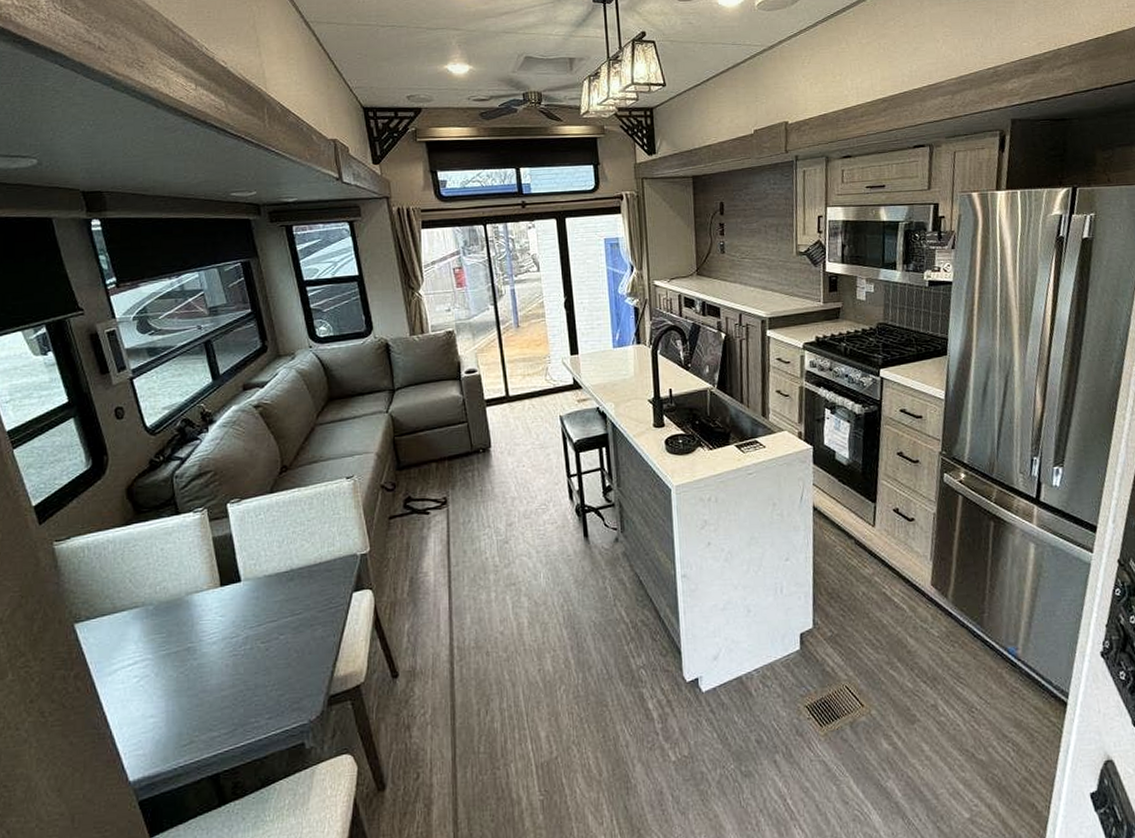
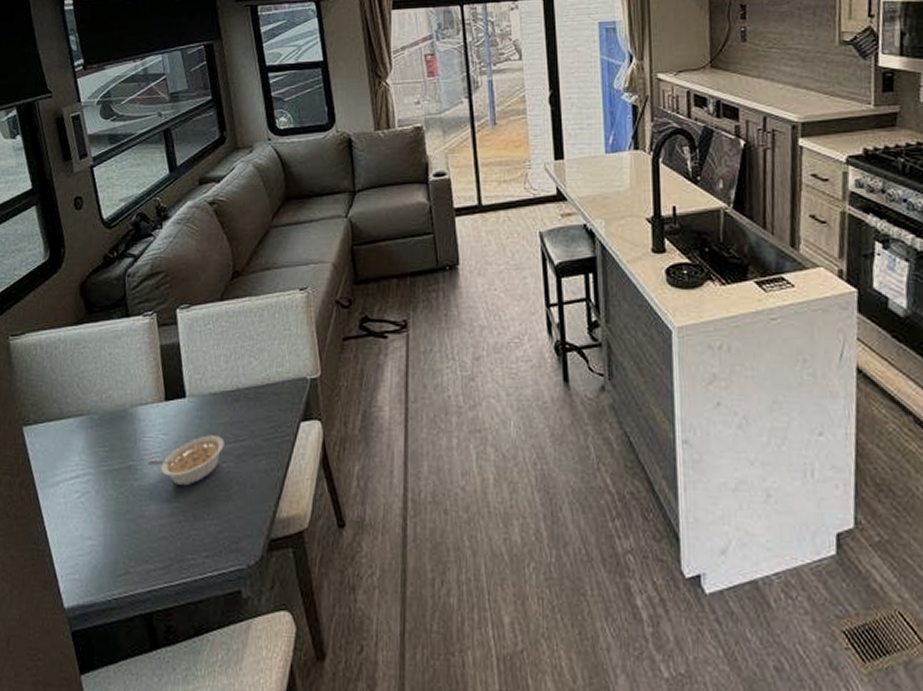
legume: none [206,612,281,660] -> present [147,435,224,487]

